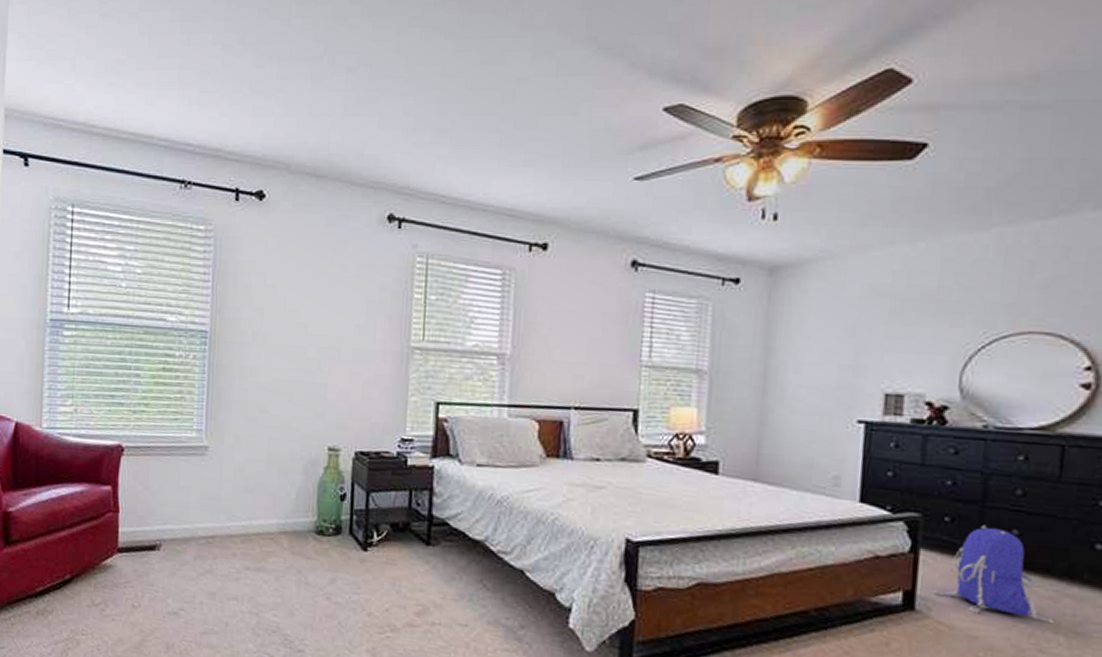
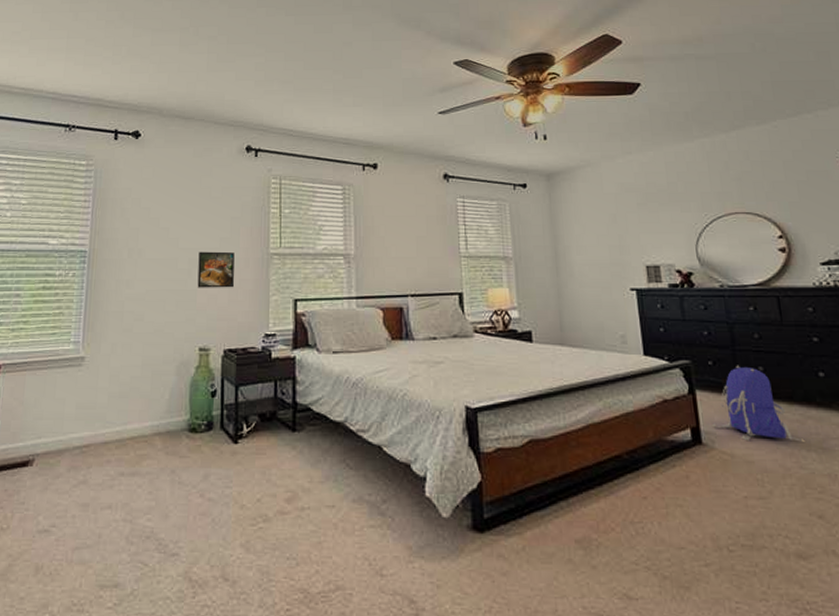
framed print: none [327,340,370,384] -> present [197,251,235,288]

